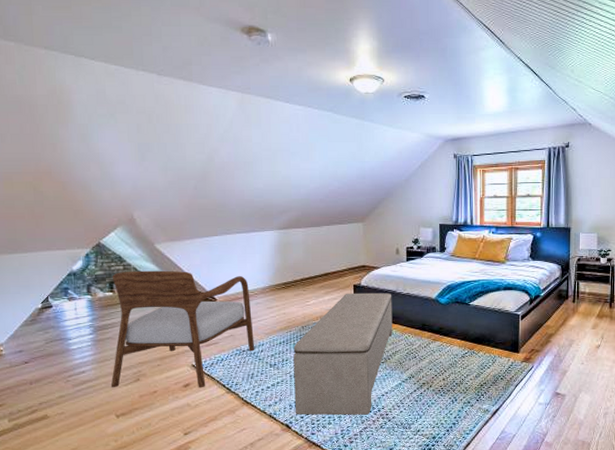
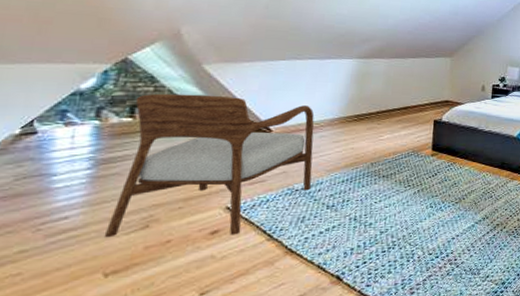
bench: present [293,292,393,415] -> none [349,128,474,264]

